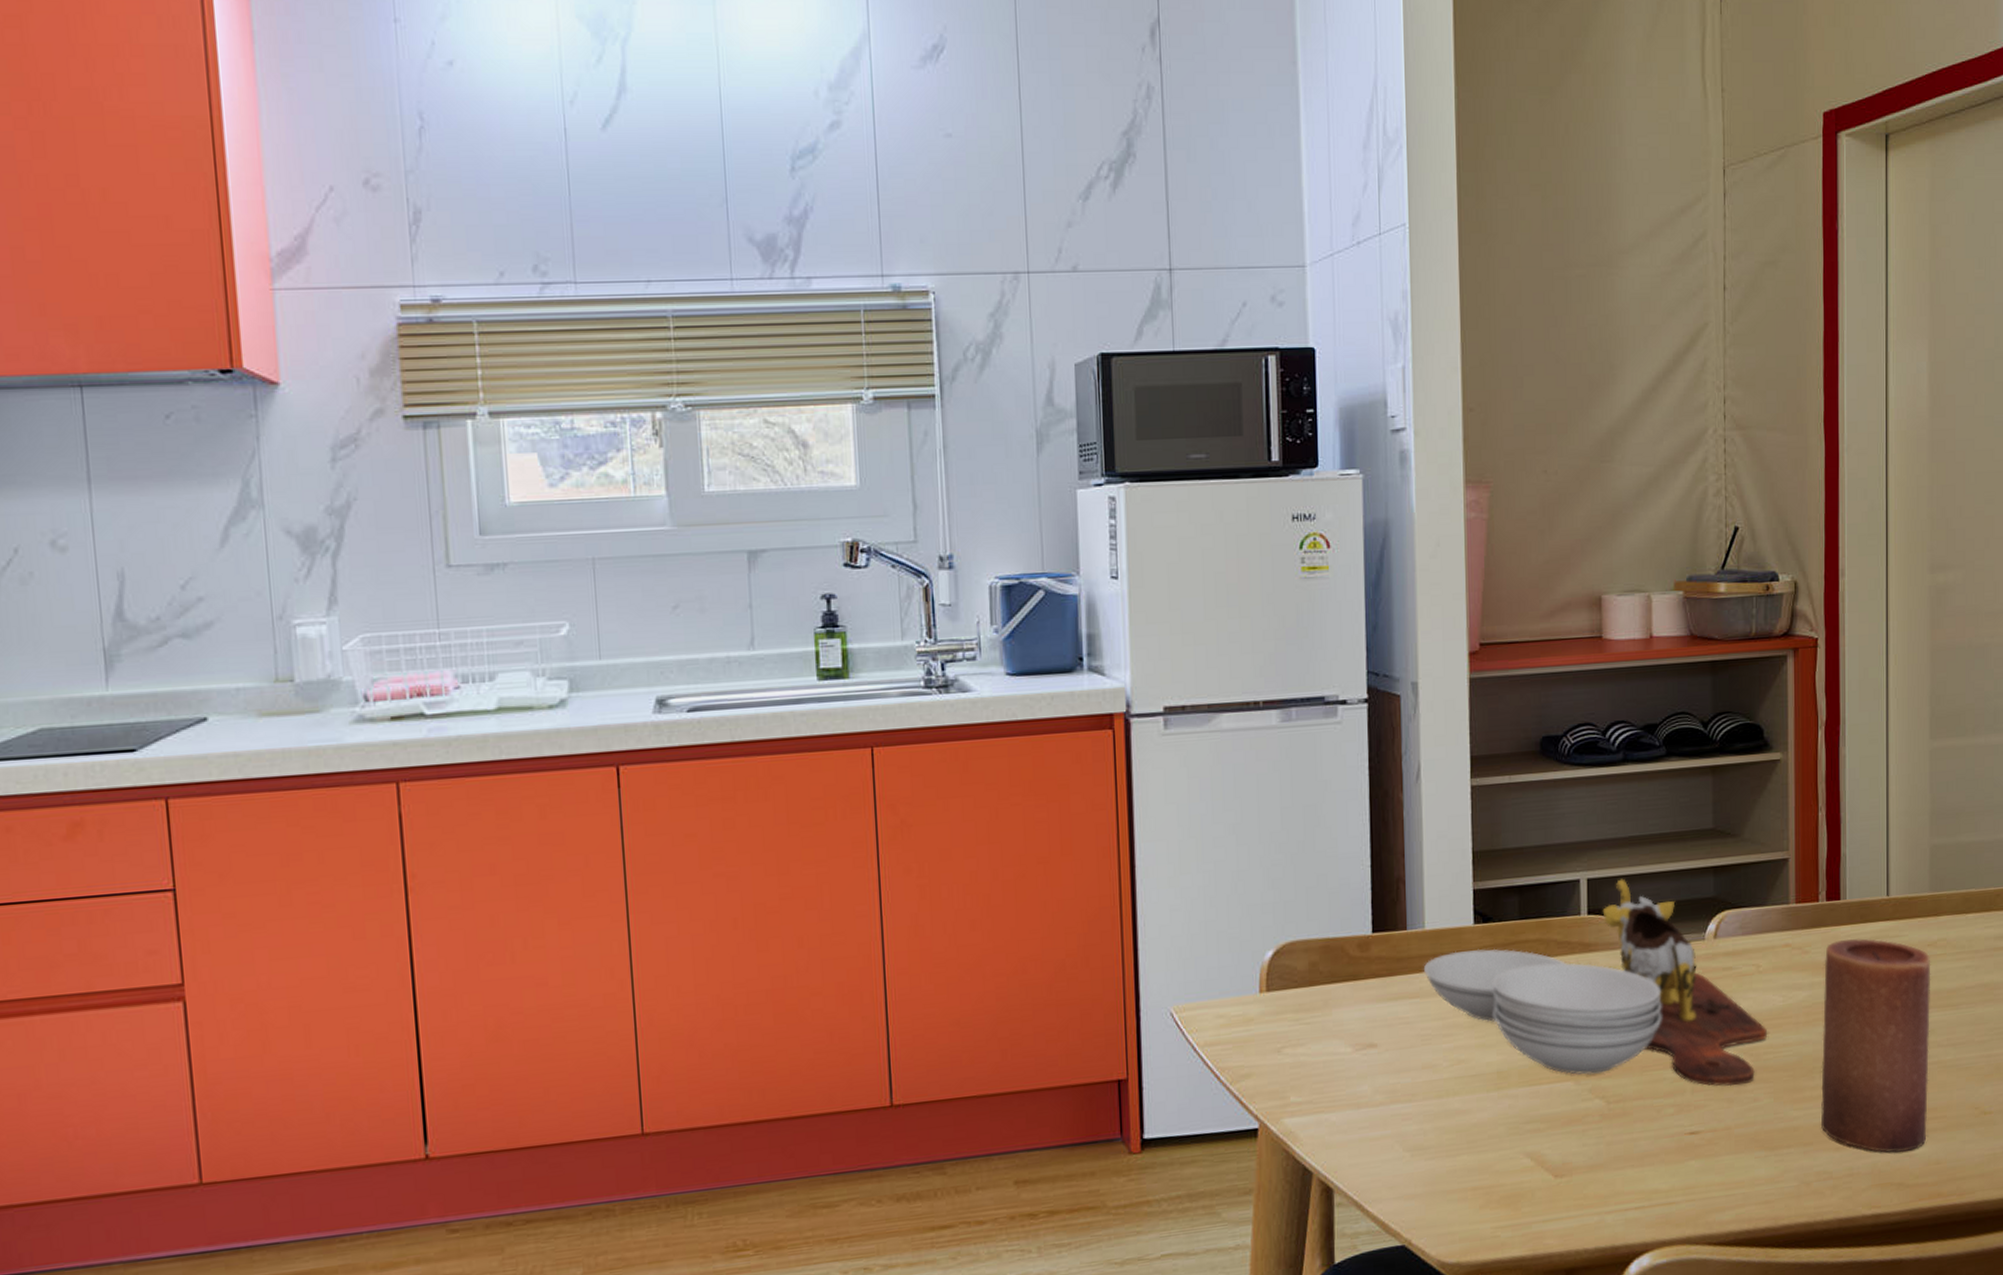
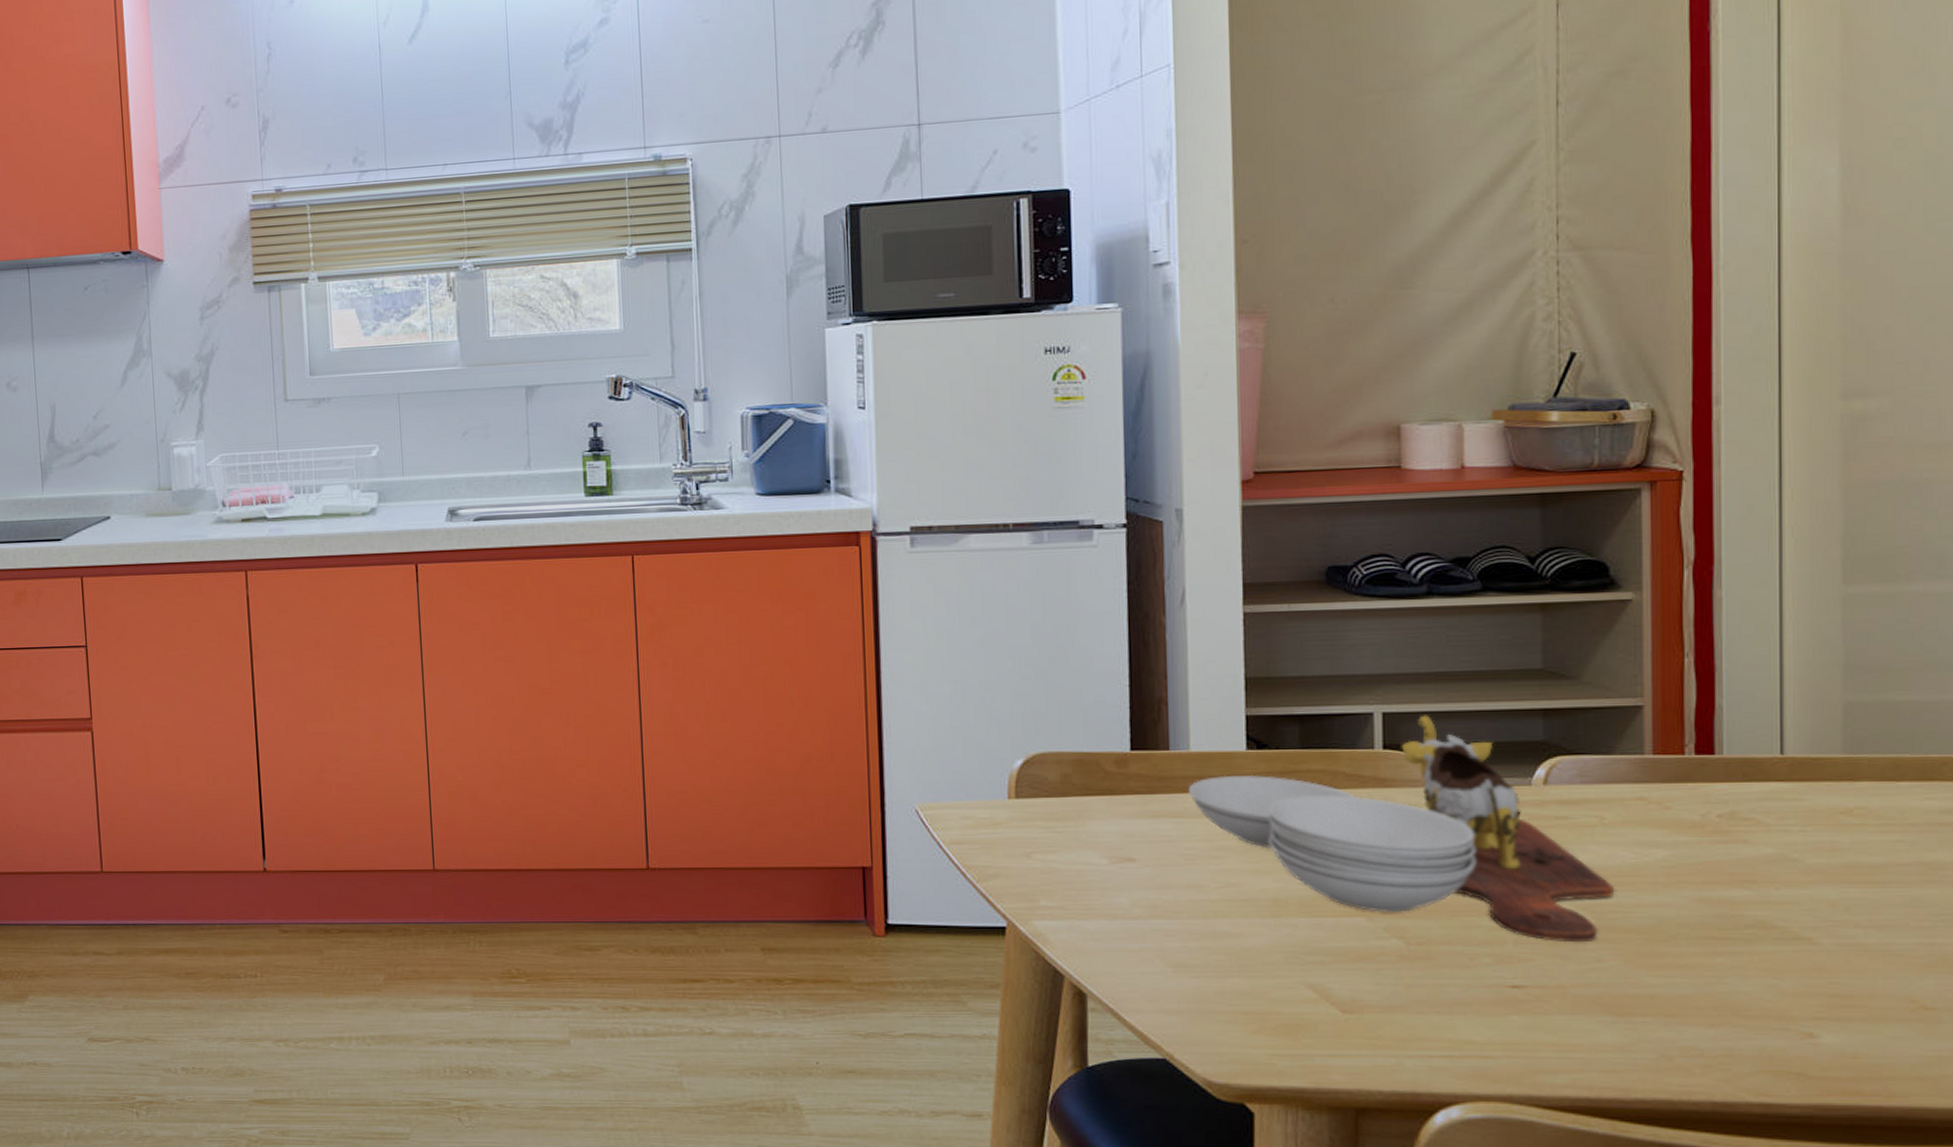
candle: present [1821,938,1931,1153] -> none [1688,797,1845,1040]

